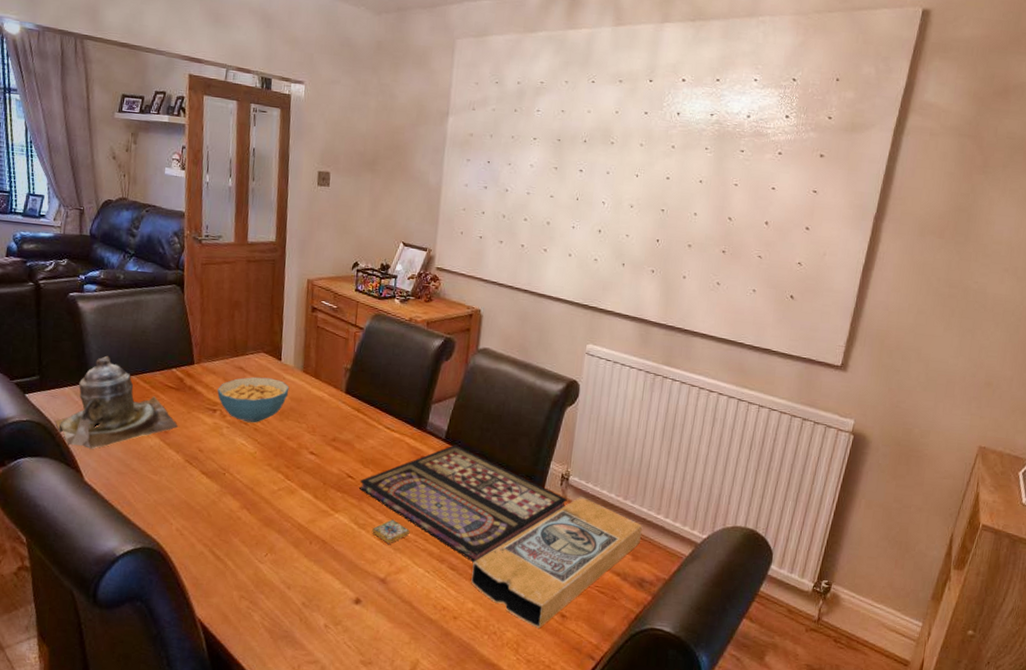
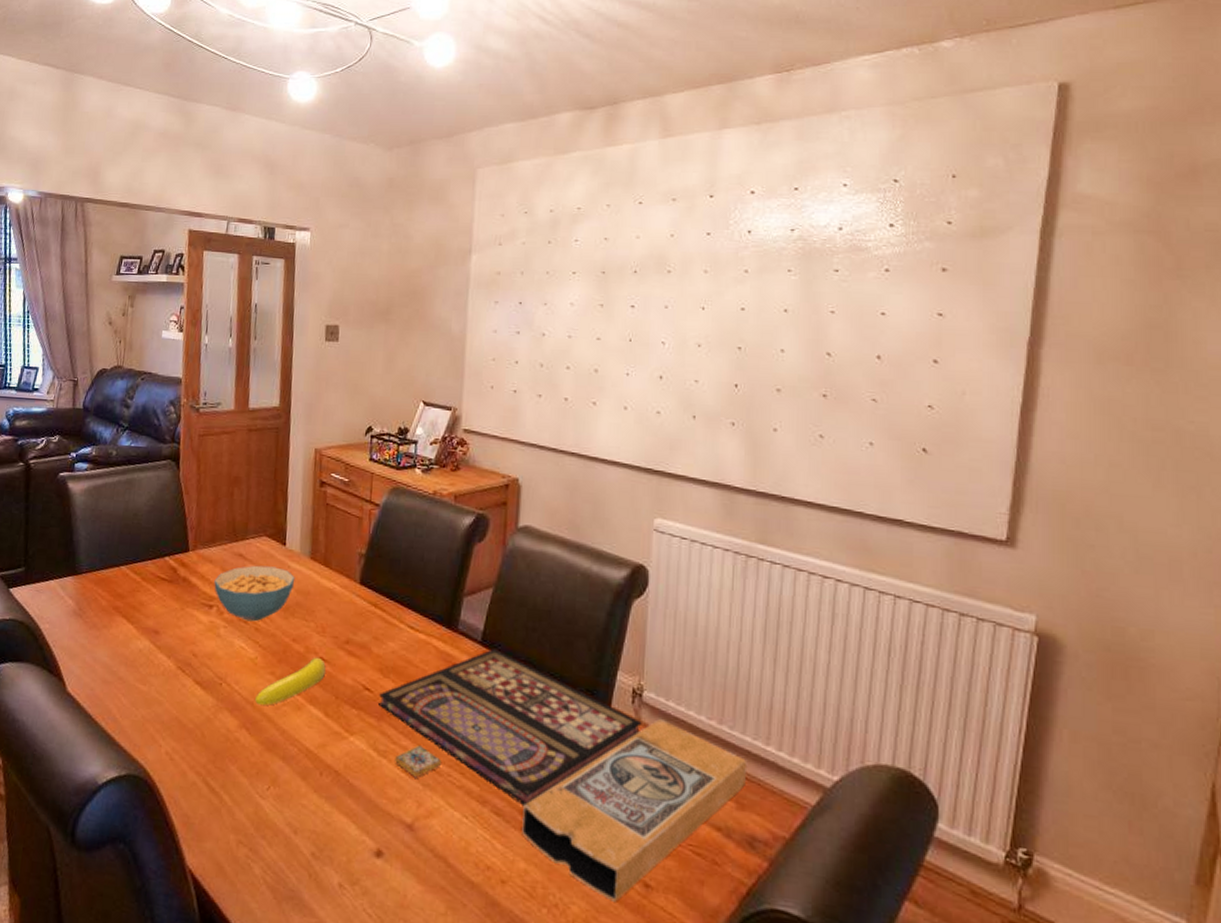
teapot: present [55,355,179,449] -> none [39,542,171,653]
banana: none [254,451,315,491] -> present [255,657,326,706]

